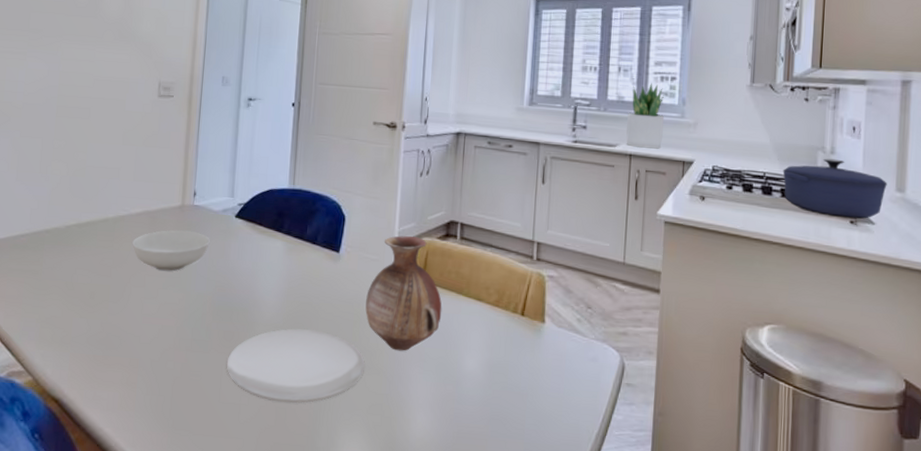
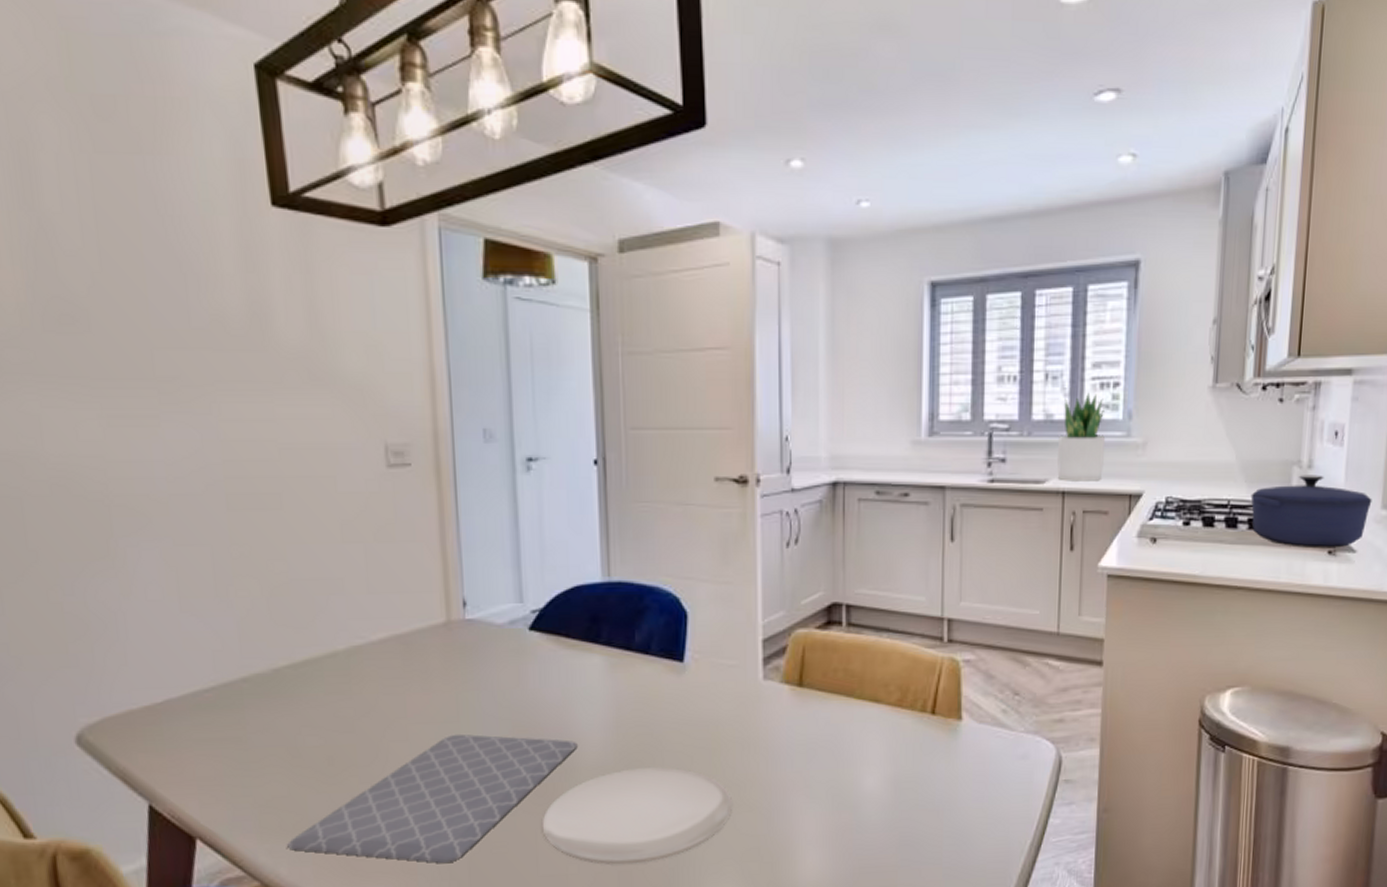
placemat: none [54,286,259,382] -> present [287,733,578,863]
bowl: present [132,230,210,271] -> none [380,656,496,715]
vase: present [365,235,442,351] -> none [726,629,829,779]

